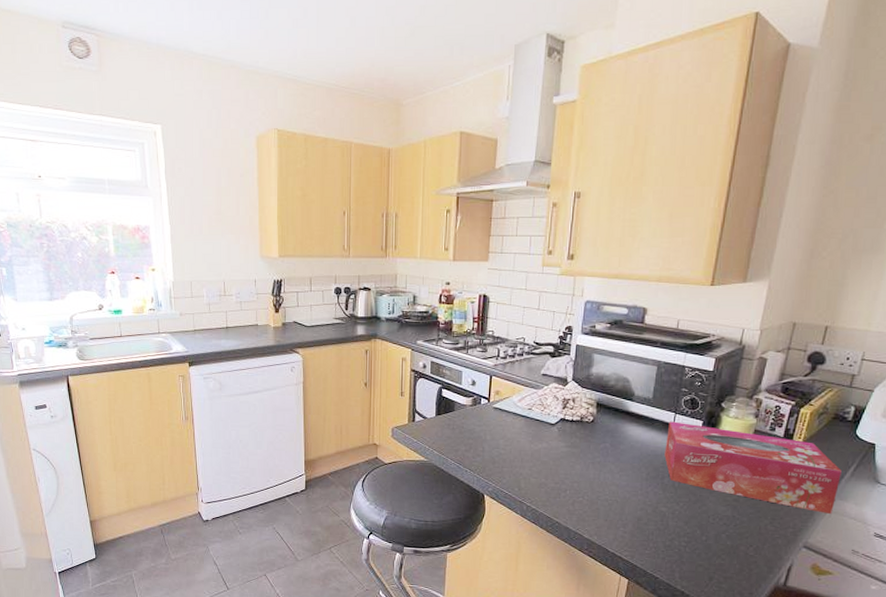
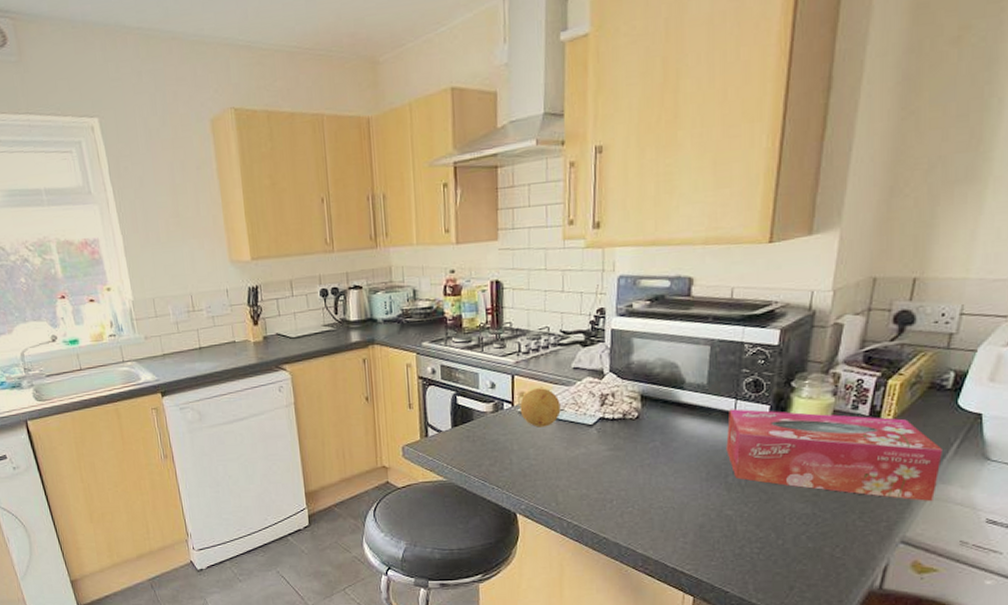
fruit: none [495,389,529,422] -> present [520,388,561,428]

